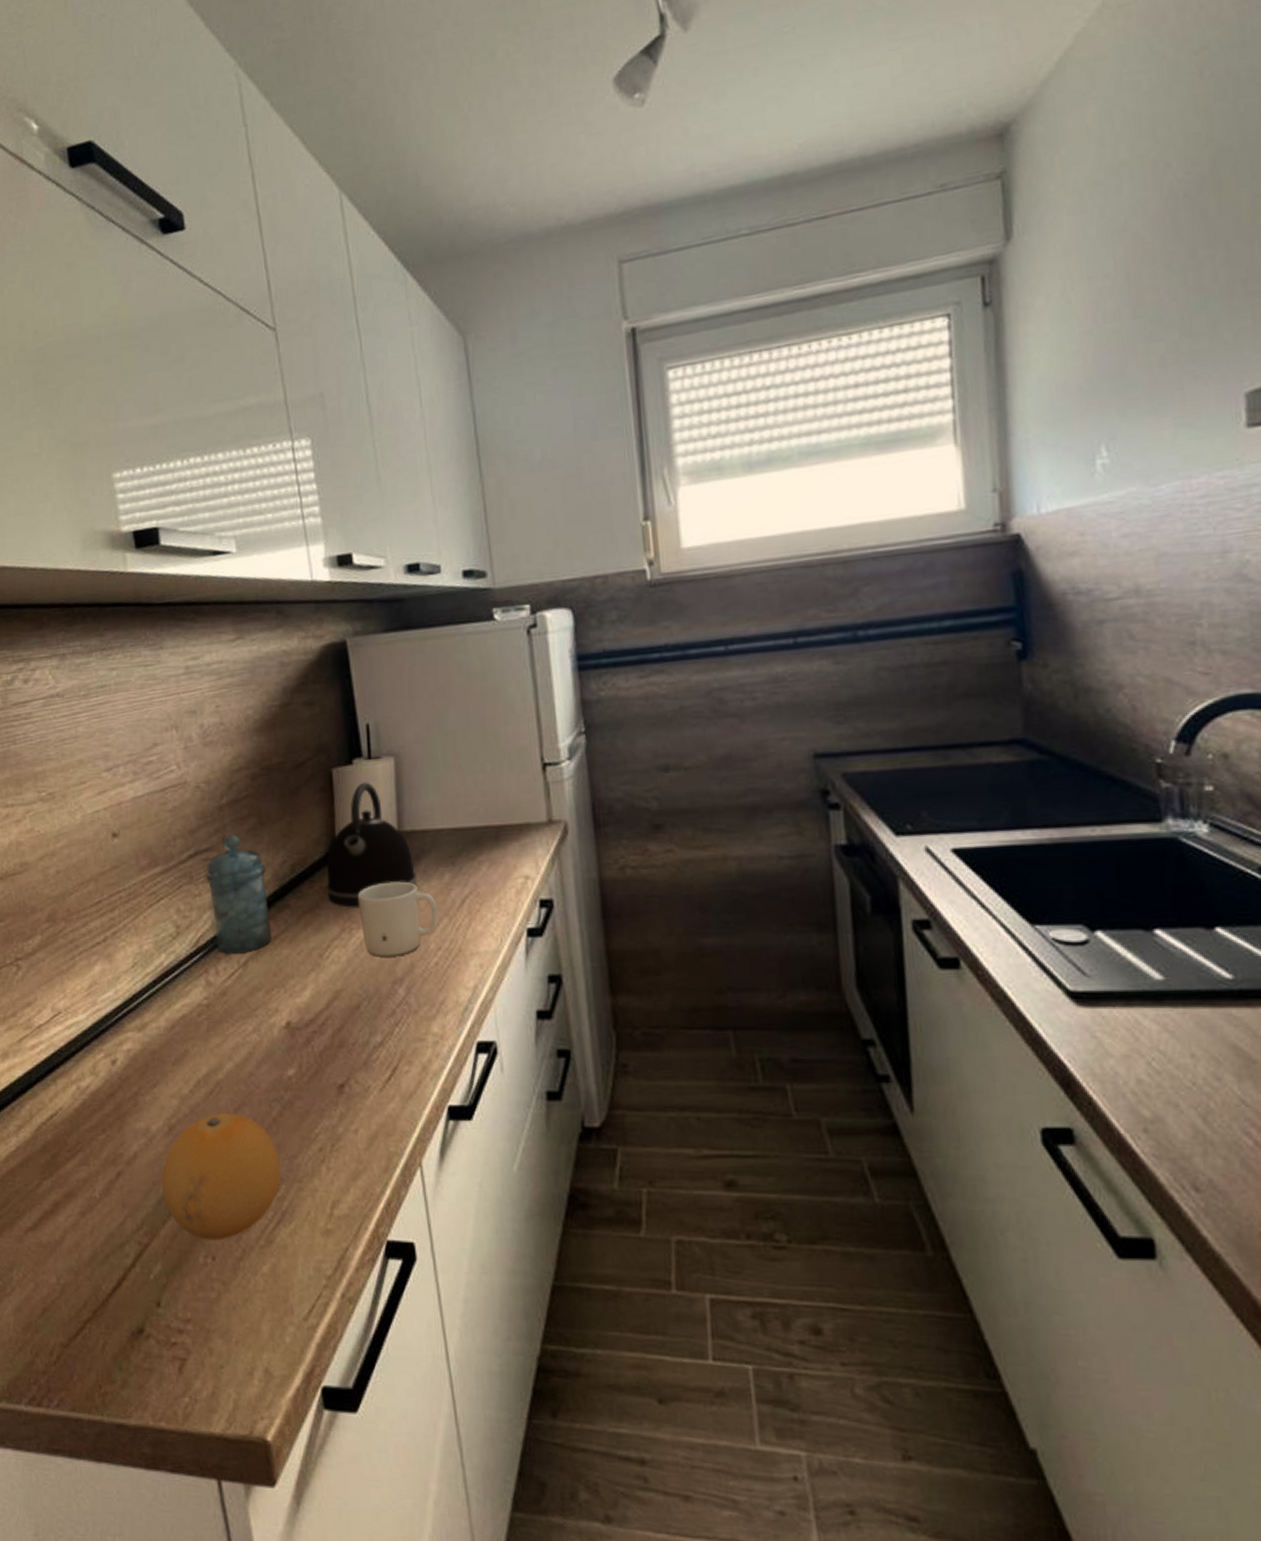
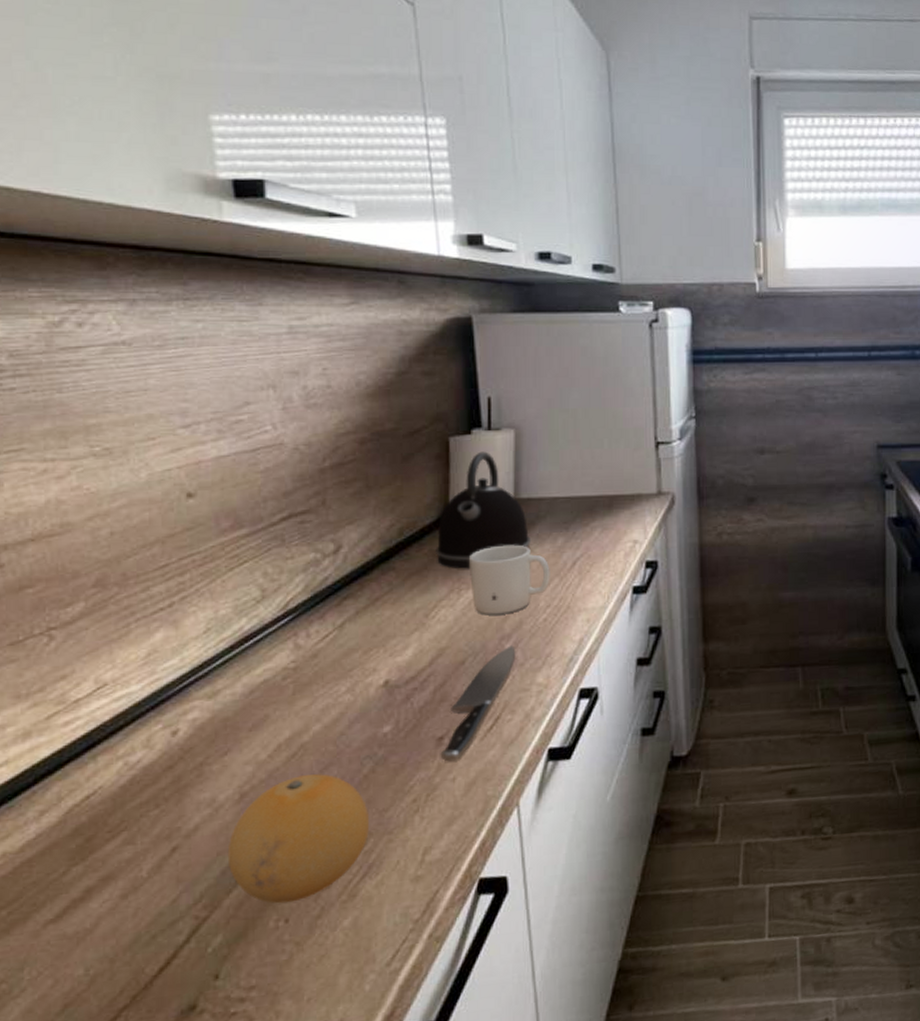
canister: present [206,834,272,954] -> none [301,498,373,616]
knife: none [342,990,409,1112] -> present [440,645,516,762]

